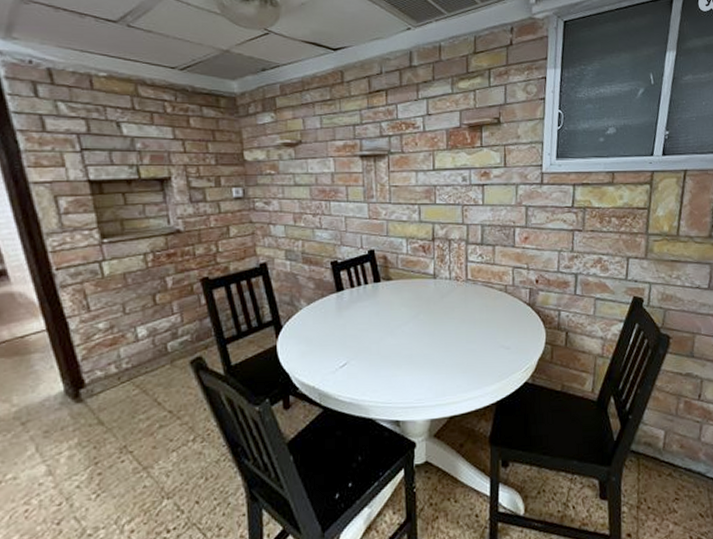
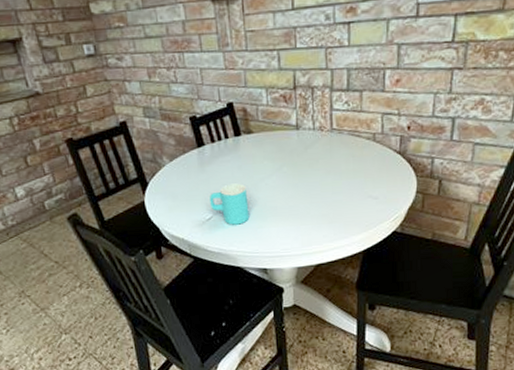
cup: none [345,329,384,373] -> present [210,183,250,225]

